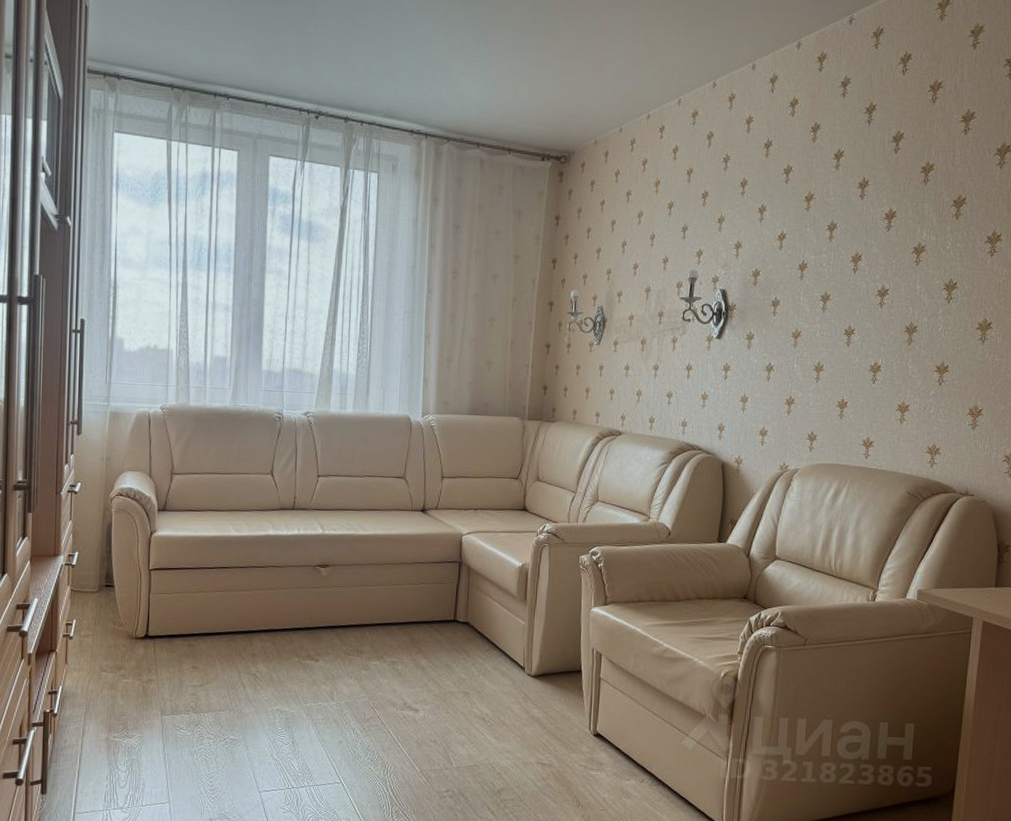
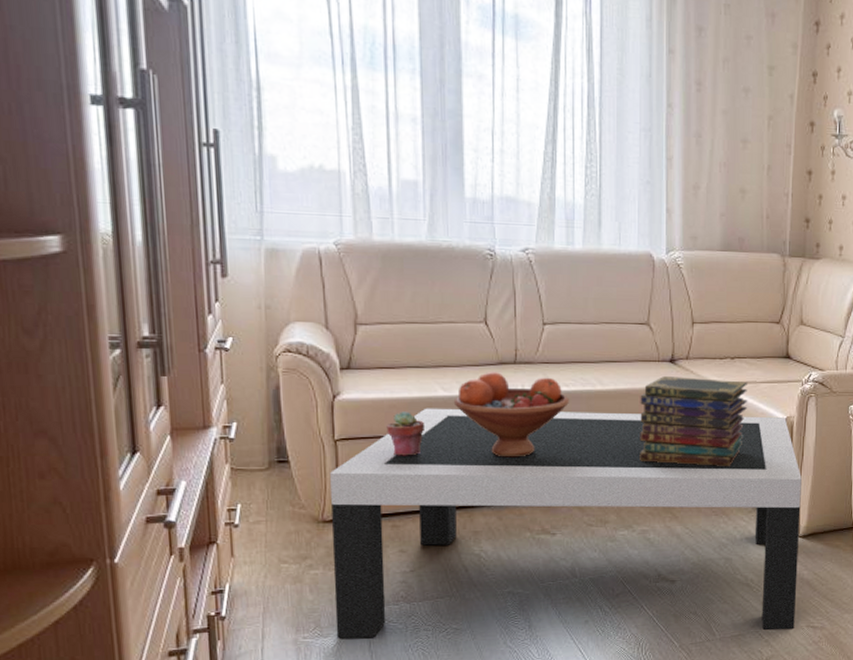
coffee table: none [139,545,535,765] -> present [330,408,802,638]
potted succulent: none [189,548,220,586] -> present [386,412,426,456]
fruit bowl: none [242,515,336,591] -> present [453,371,569,457]
book stack: none [392,524,488,608] -> present [640,376,747,467]

